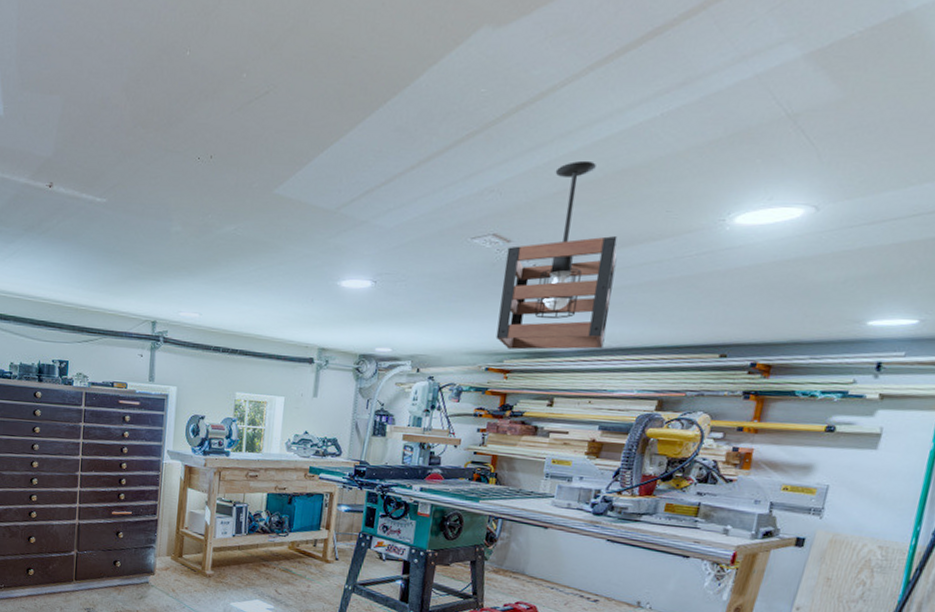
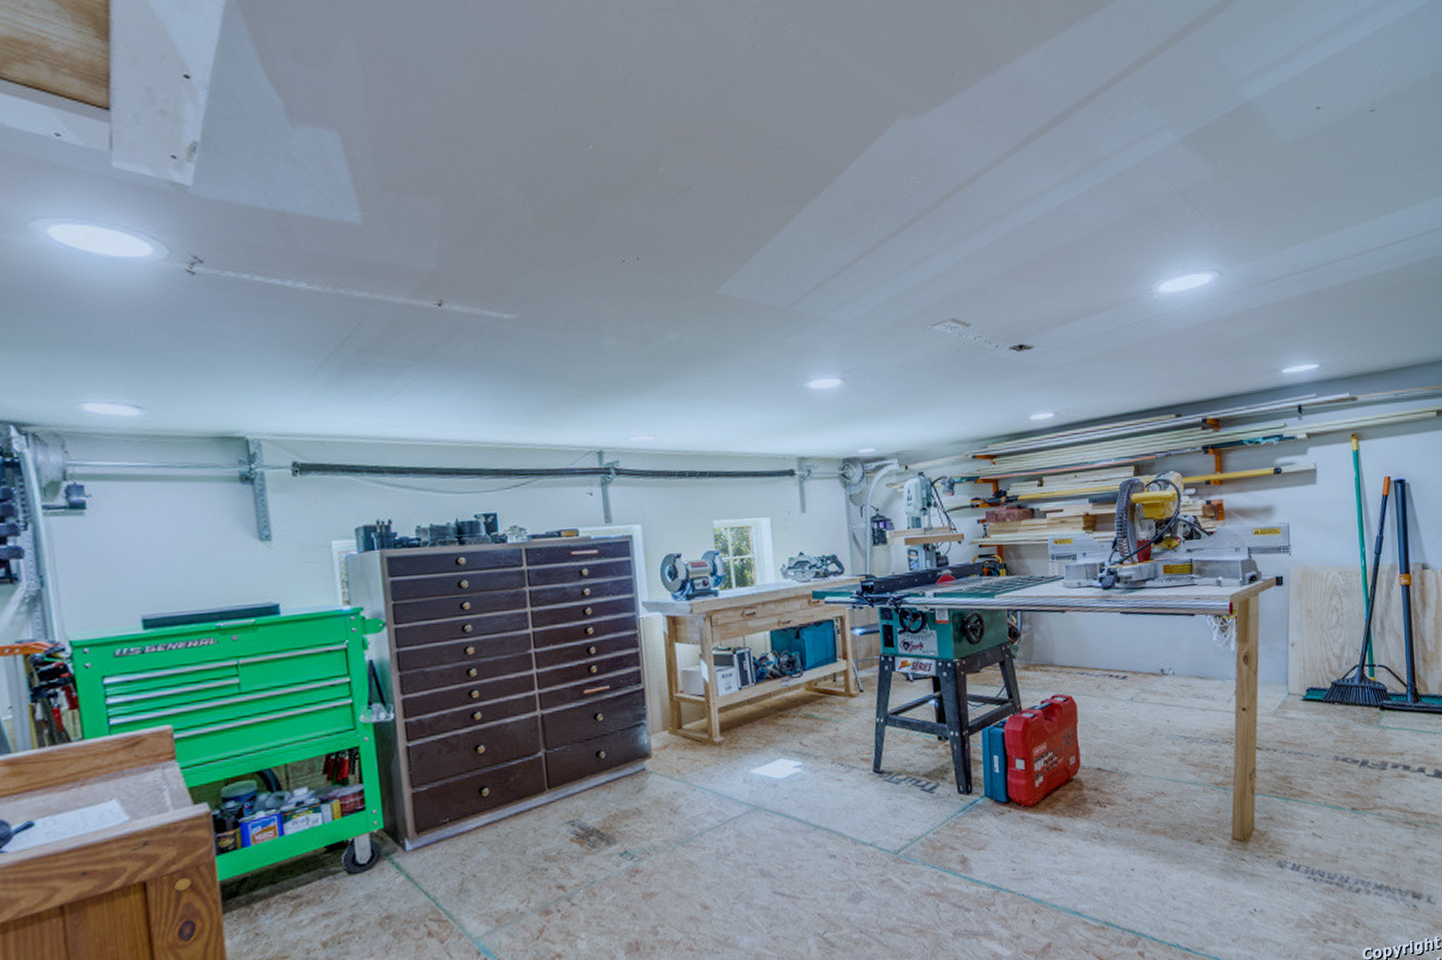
pendant light: present [496,160,618,350] -> none [968,241,1076,433]

